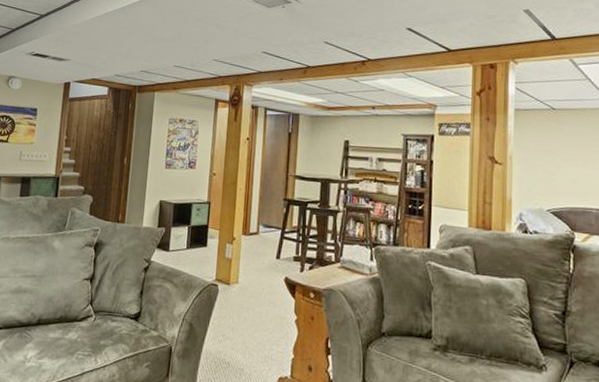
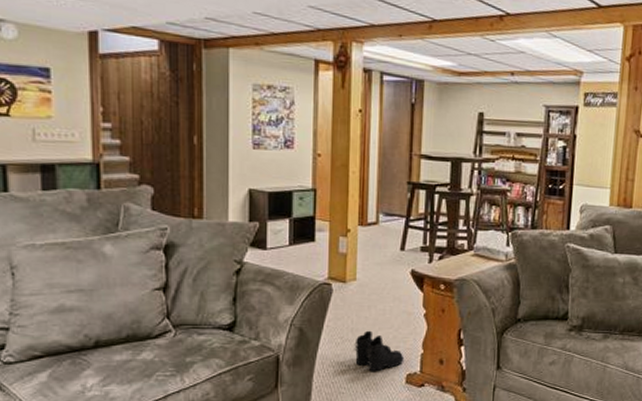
boots: none [234,330,277,372] -> present [354,330,405,372]

